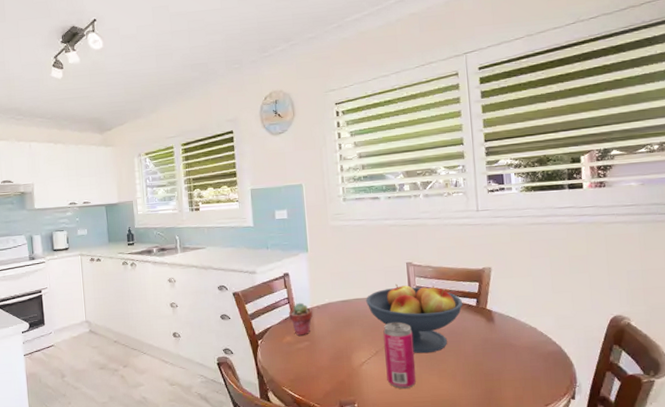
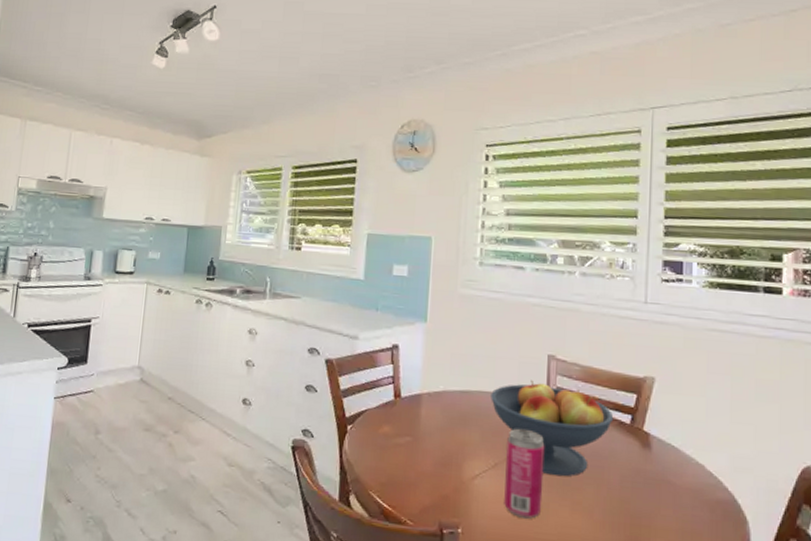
potted succulent: present [289,302,313,336] -> none [391,384,421,428]

